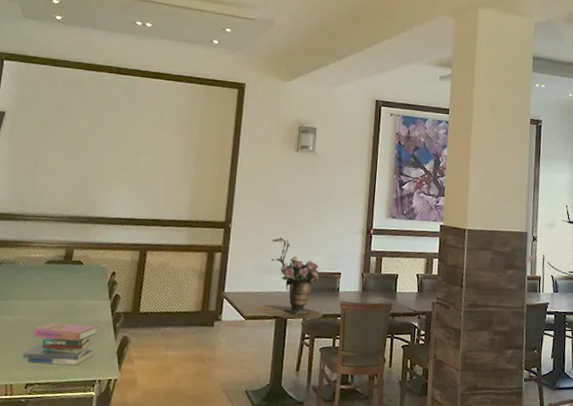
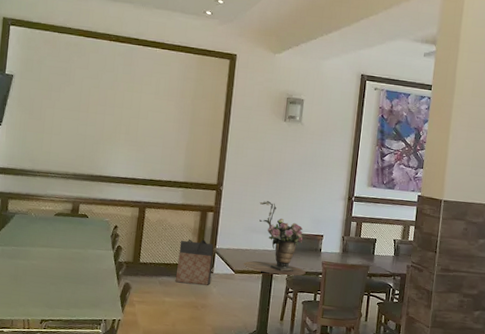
books: present [22,322,98,365] -> none [37,267,103,306]
bag: none [179,283,222,335] -> present [175,239,214,285]

